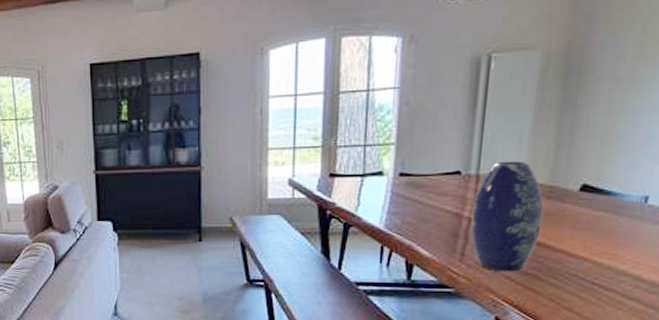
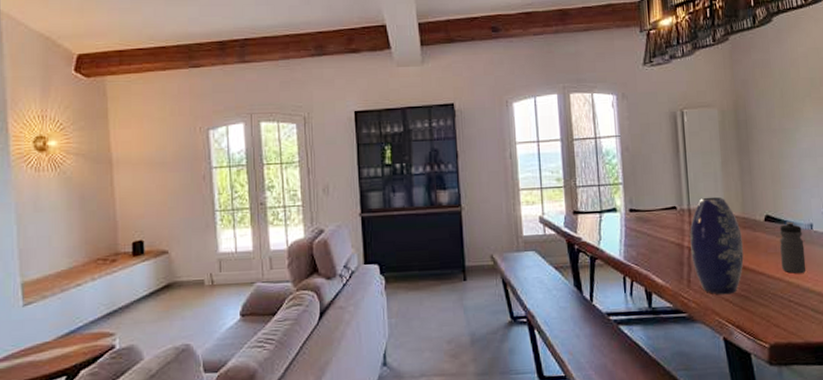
water bottle: none [591,192,631,253] -> present [780,221,807,273]

